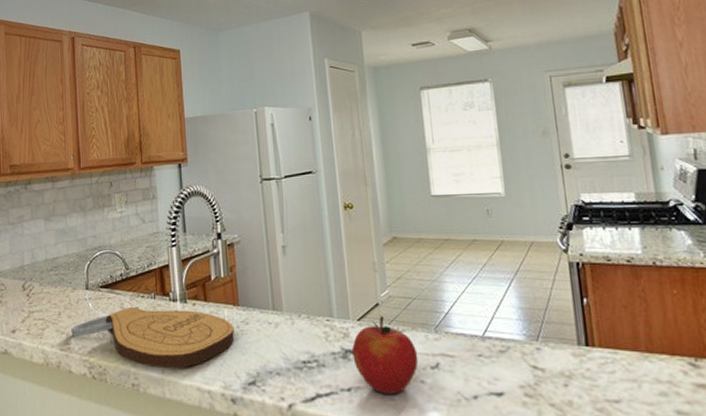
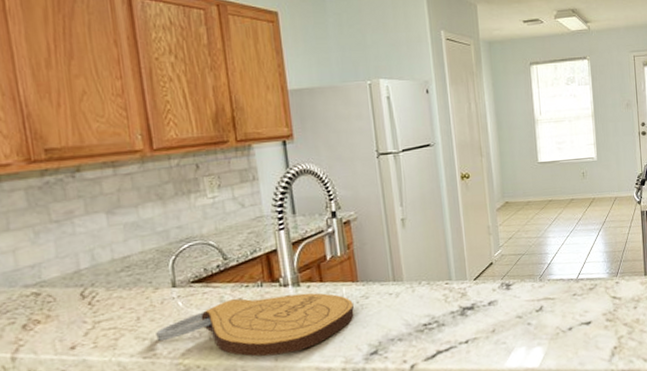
apple: present [352,316,419,394] -> none [469,273,526,340]

